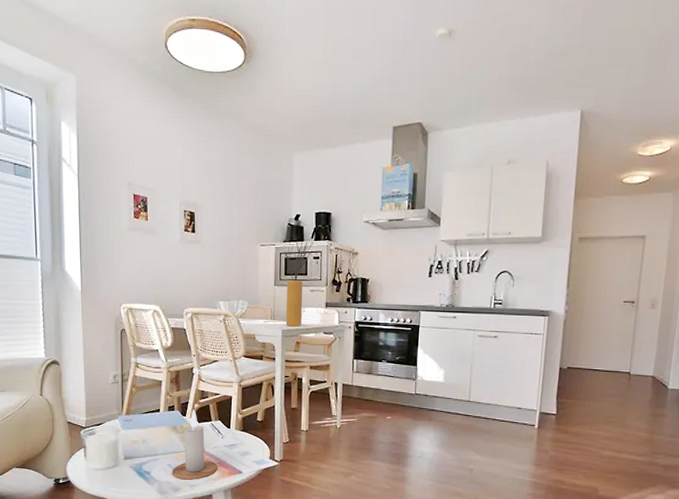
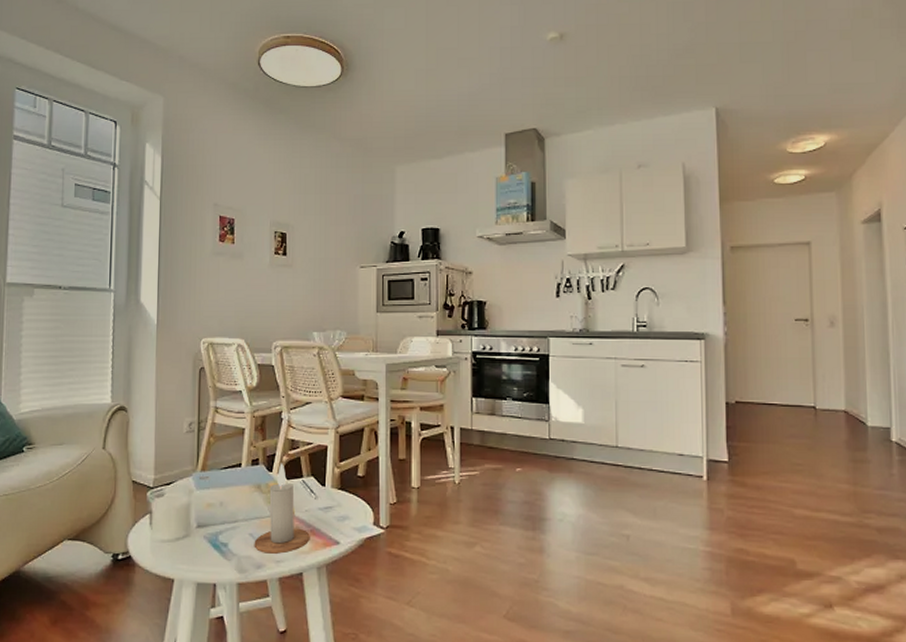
vase: present [284,242,314,327] -> none [388,262,421,360]

